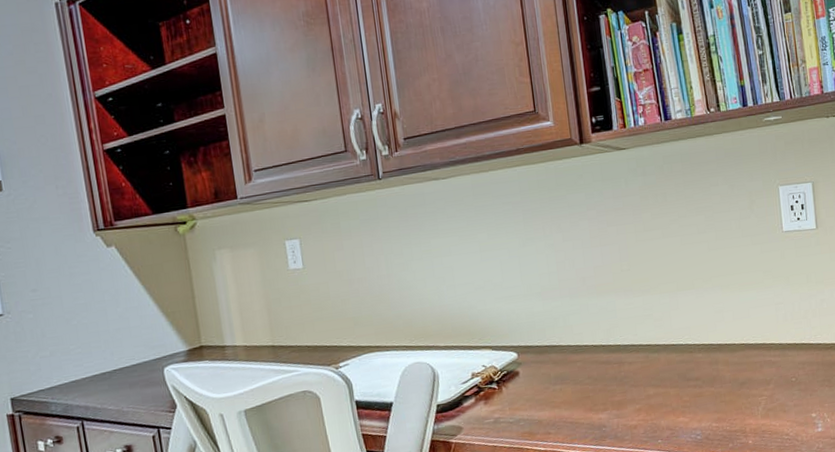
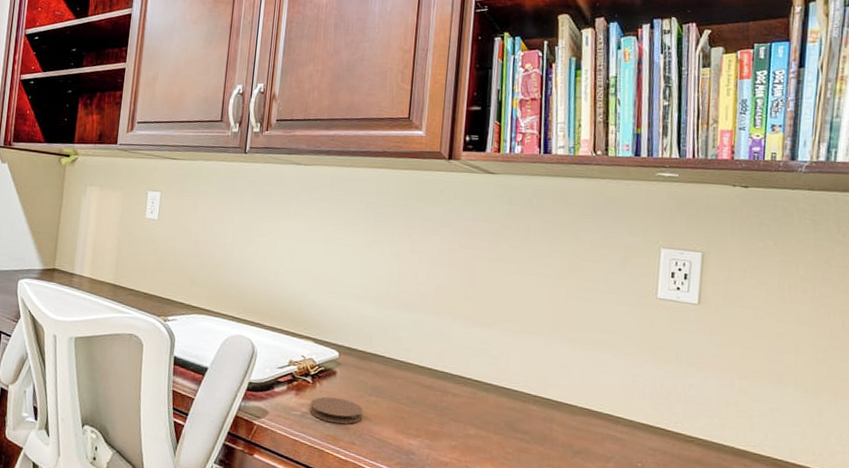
coaster: none [500,394,553,421] -> present [309,397,364,424]

